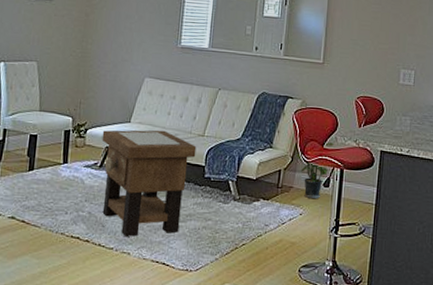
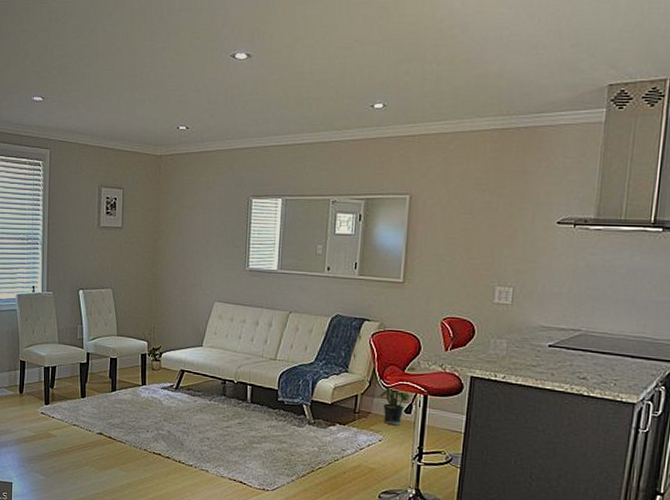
side table: present [102,130,197,237] -> none [176,353,269,455]

